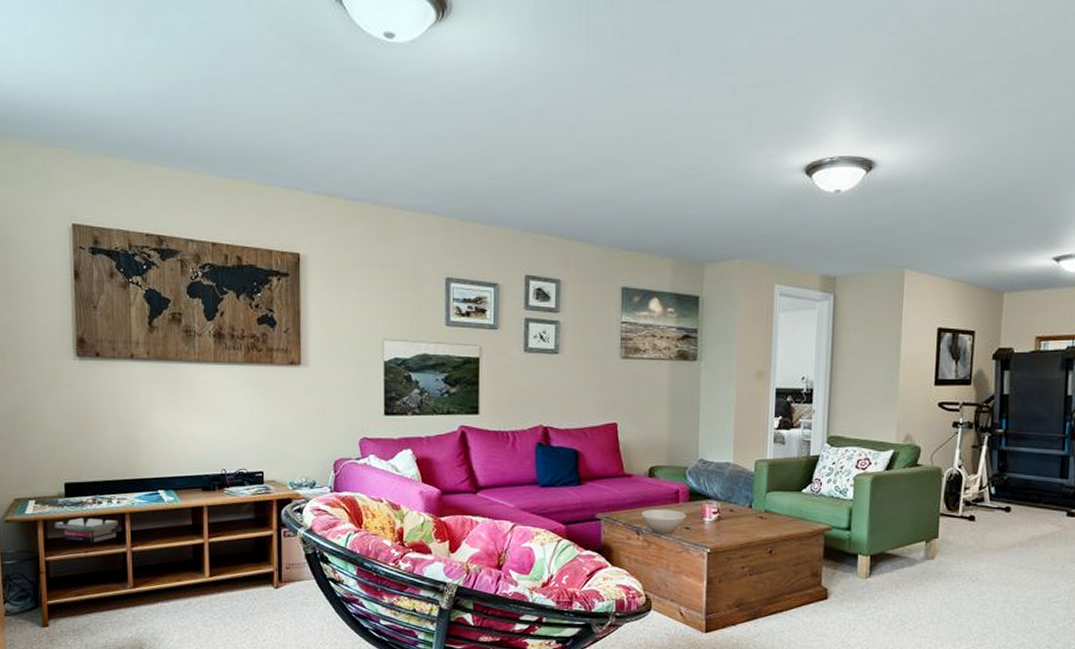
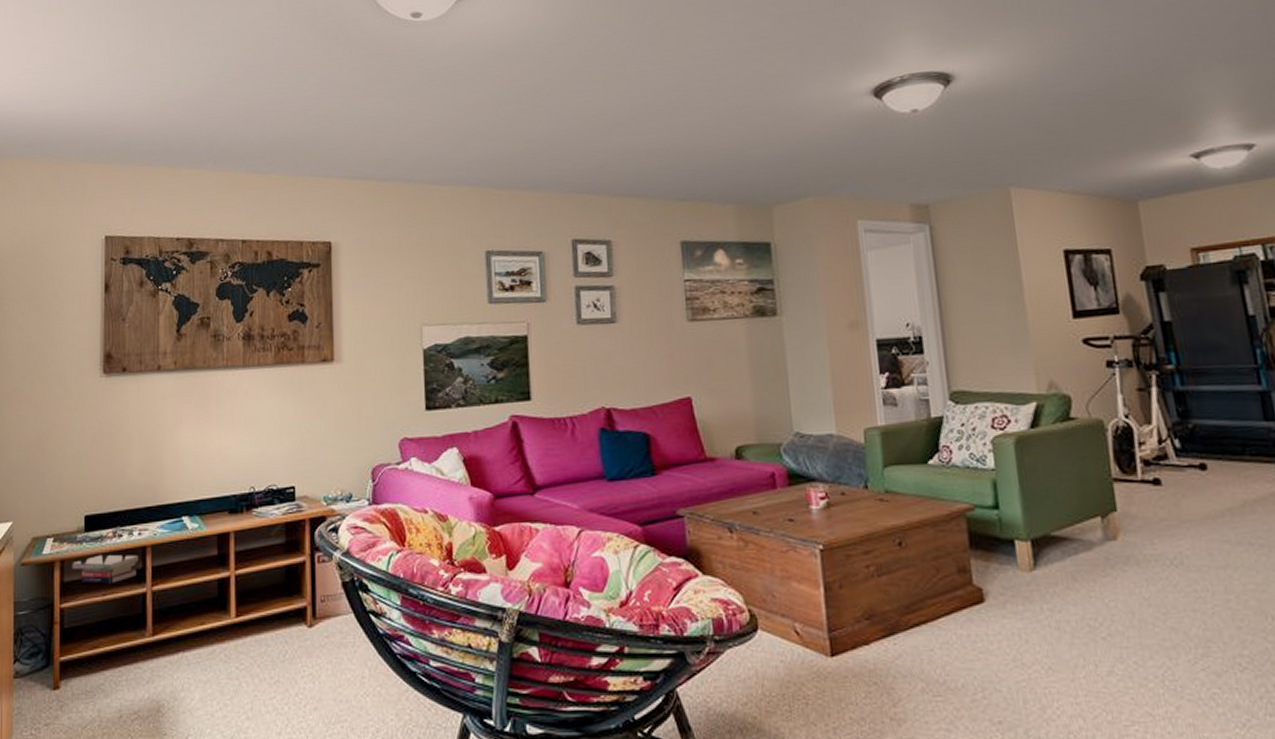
bowl: present [641,508,686,534] -> none [732,497,788,530]

